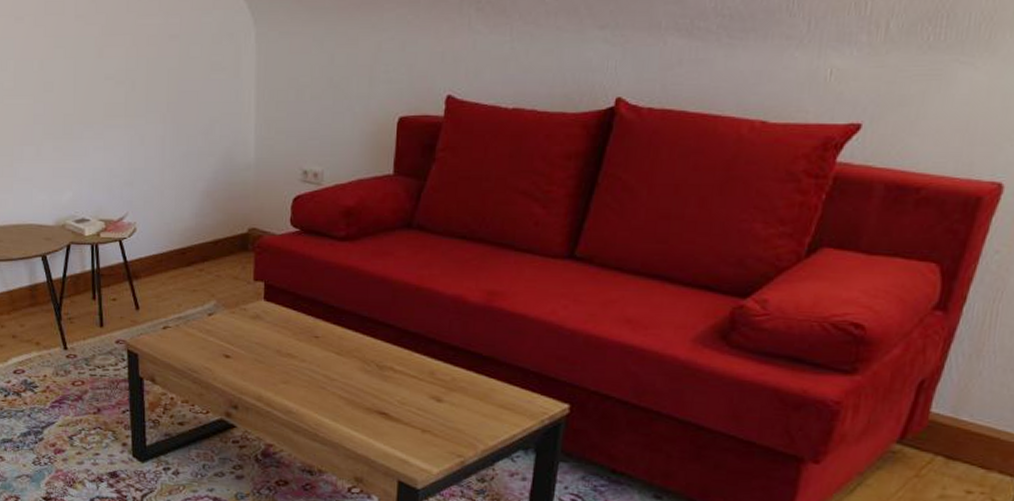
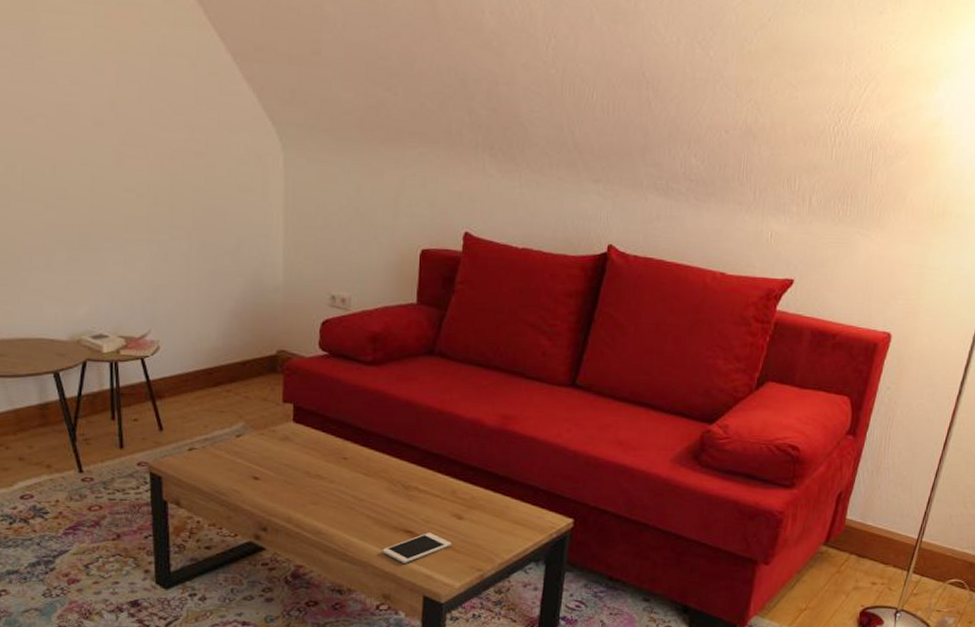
cell phone: none [354,415,429,446] -> present [382,533,451,563]

